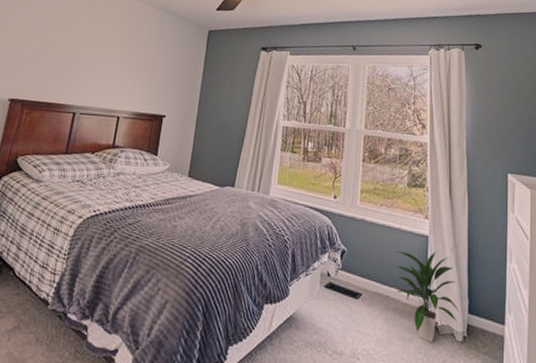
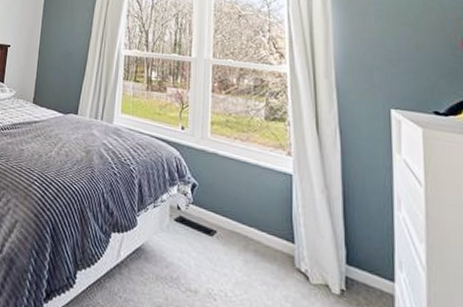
indoor plant: present [393,251,459,343] -> none [252,189,334,293]

